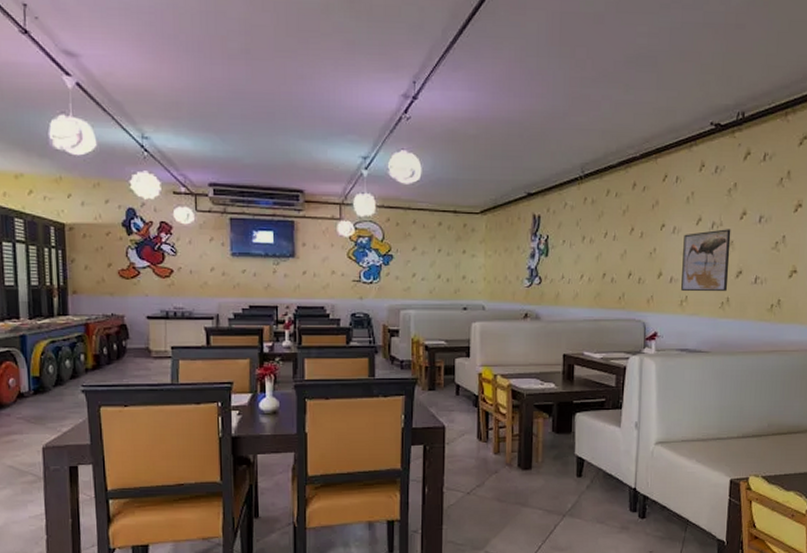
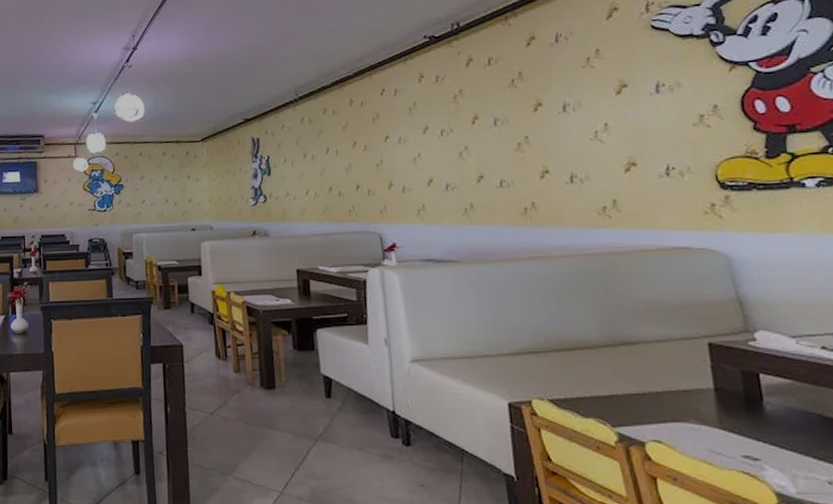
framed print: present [681,229,731,292] -> none [411,134,470,201]

